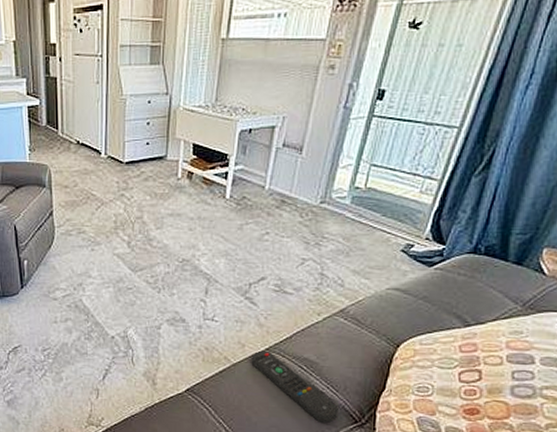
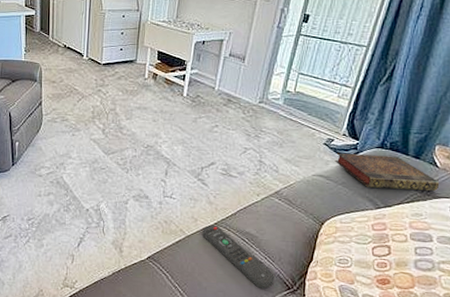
book: none [414,260,547,304] -> present [335,152,440,192]

